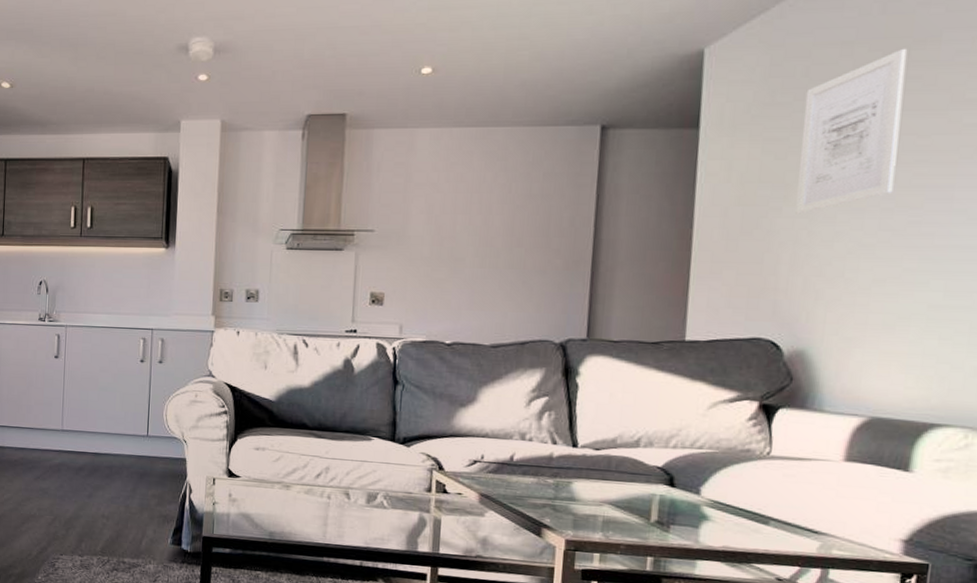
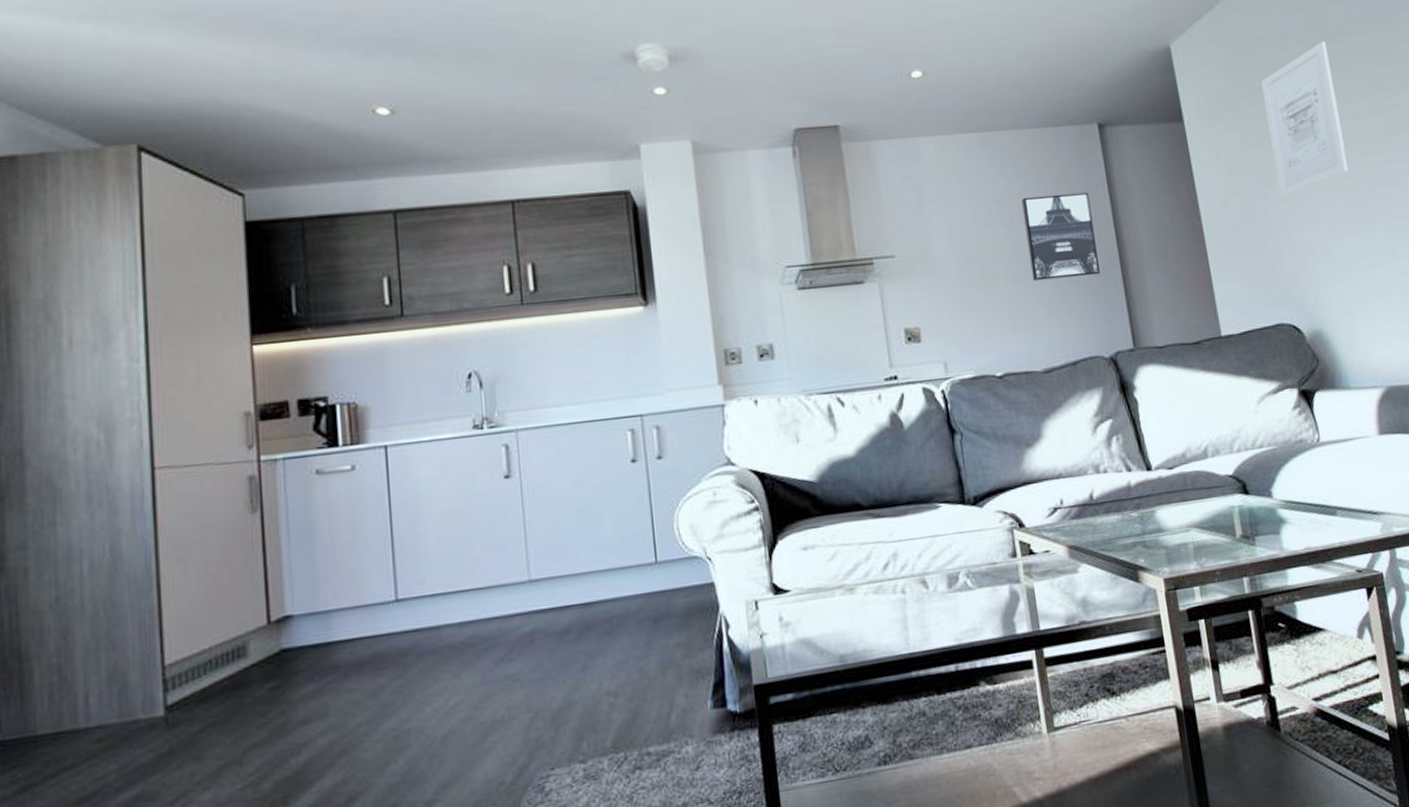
wall art: none [498,190,575,268] -> present [1021,192,1100,281]

